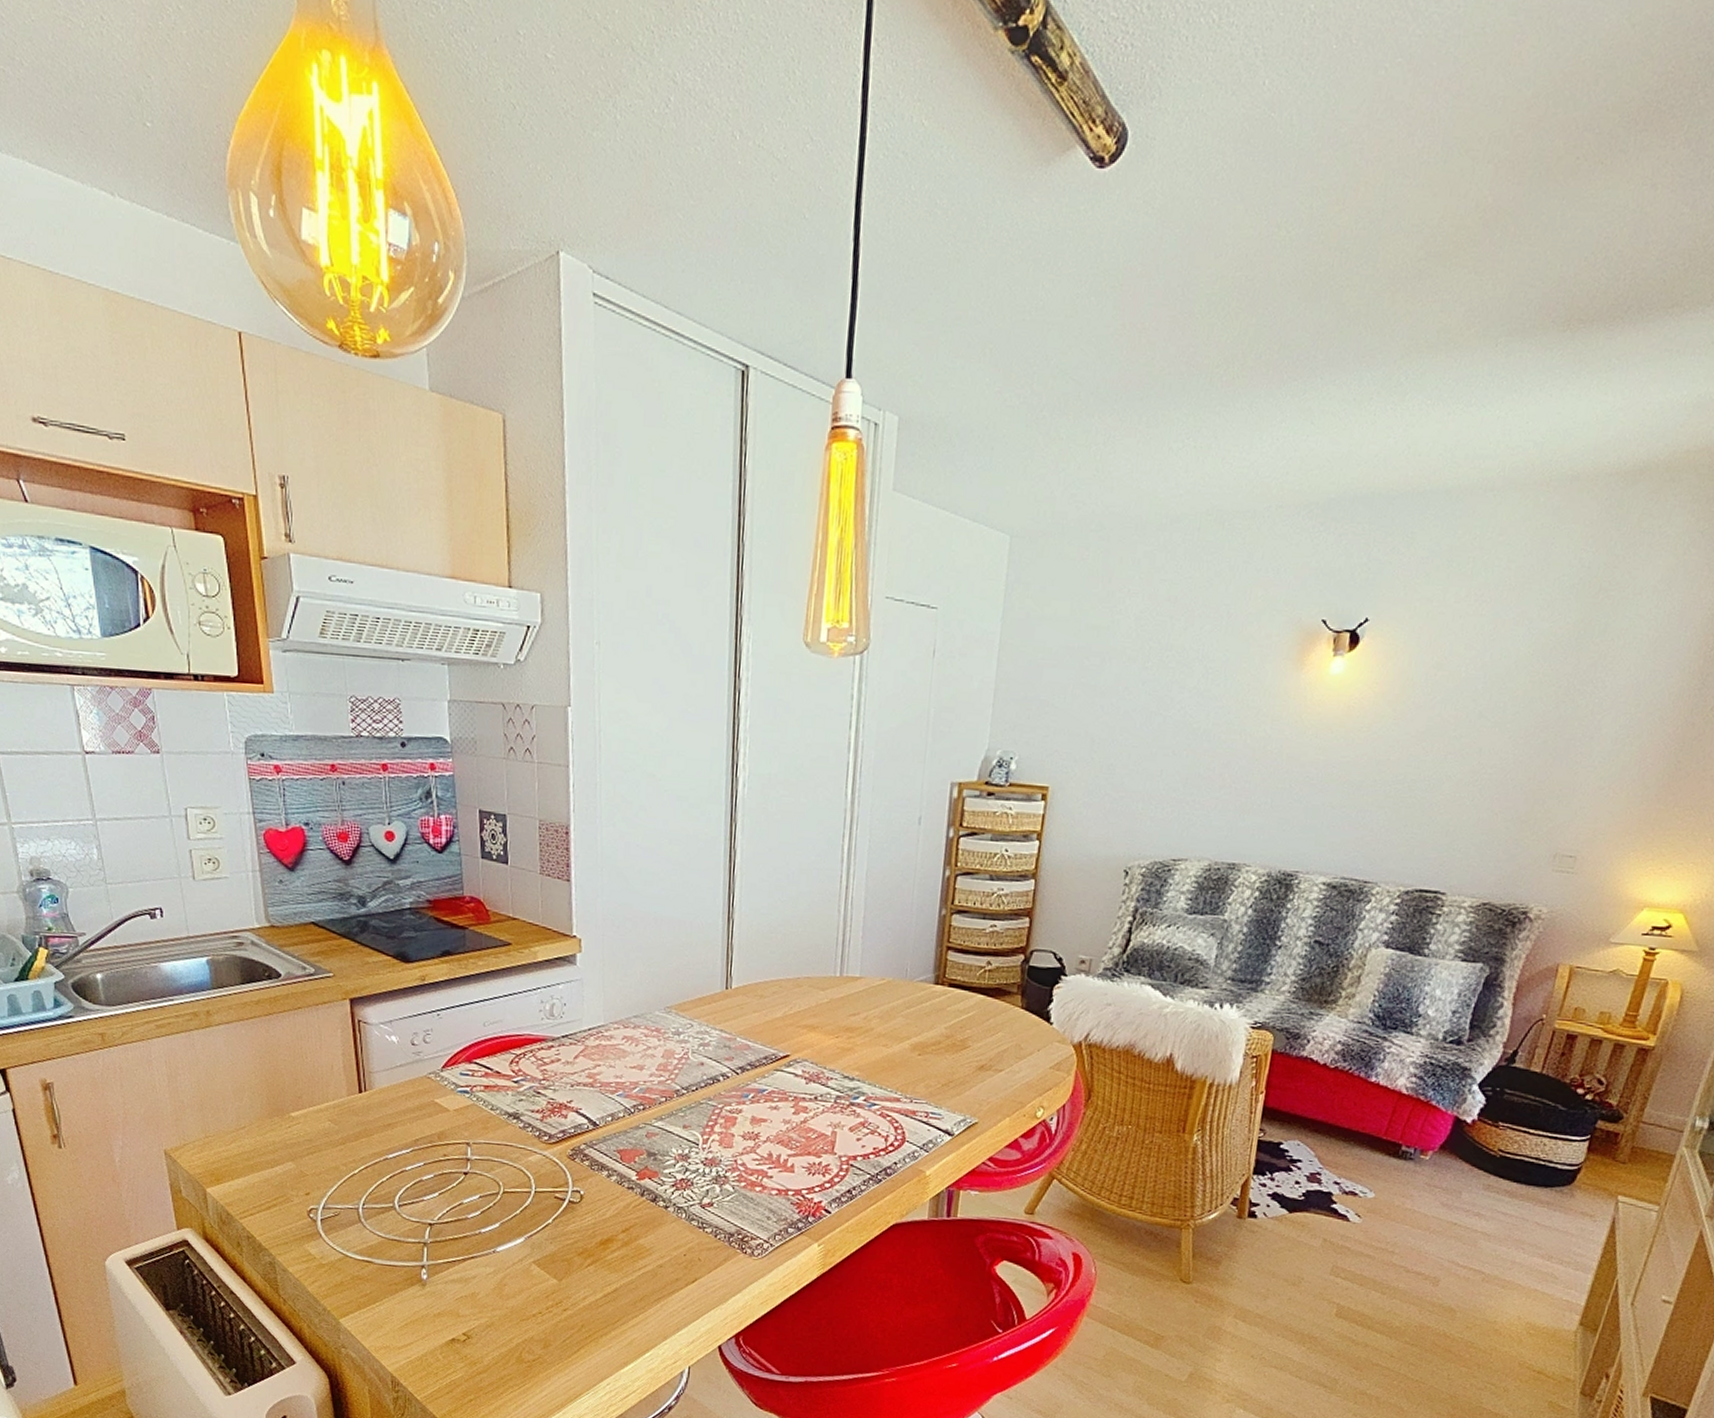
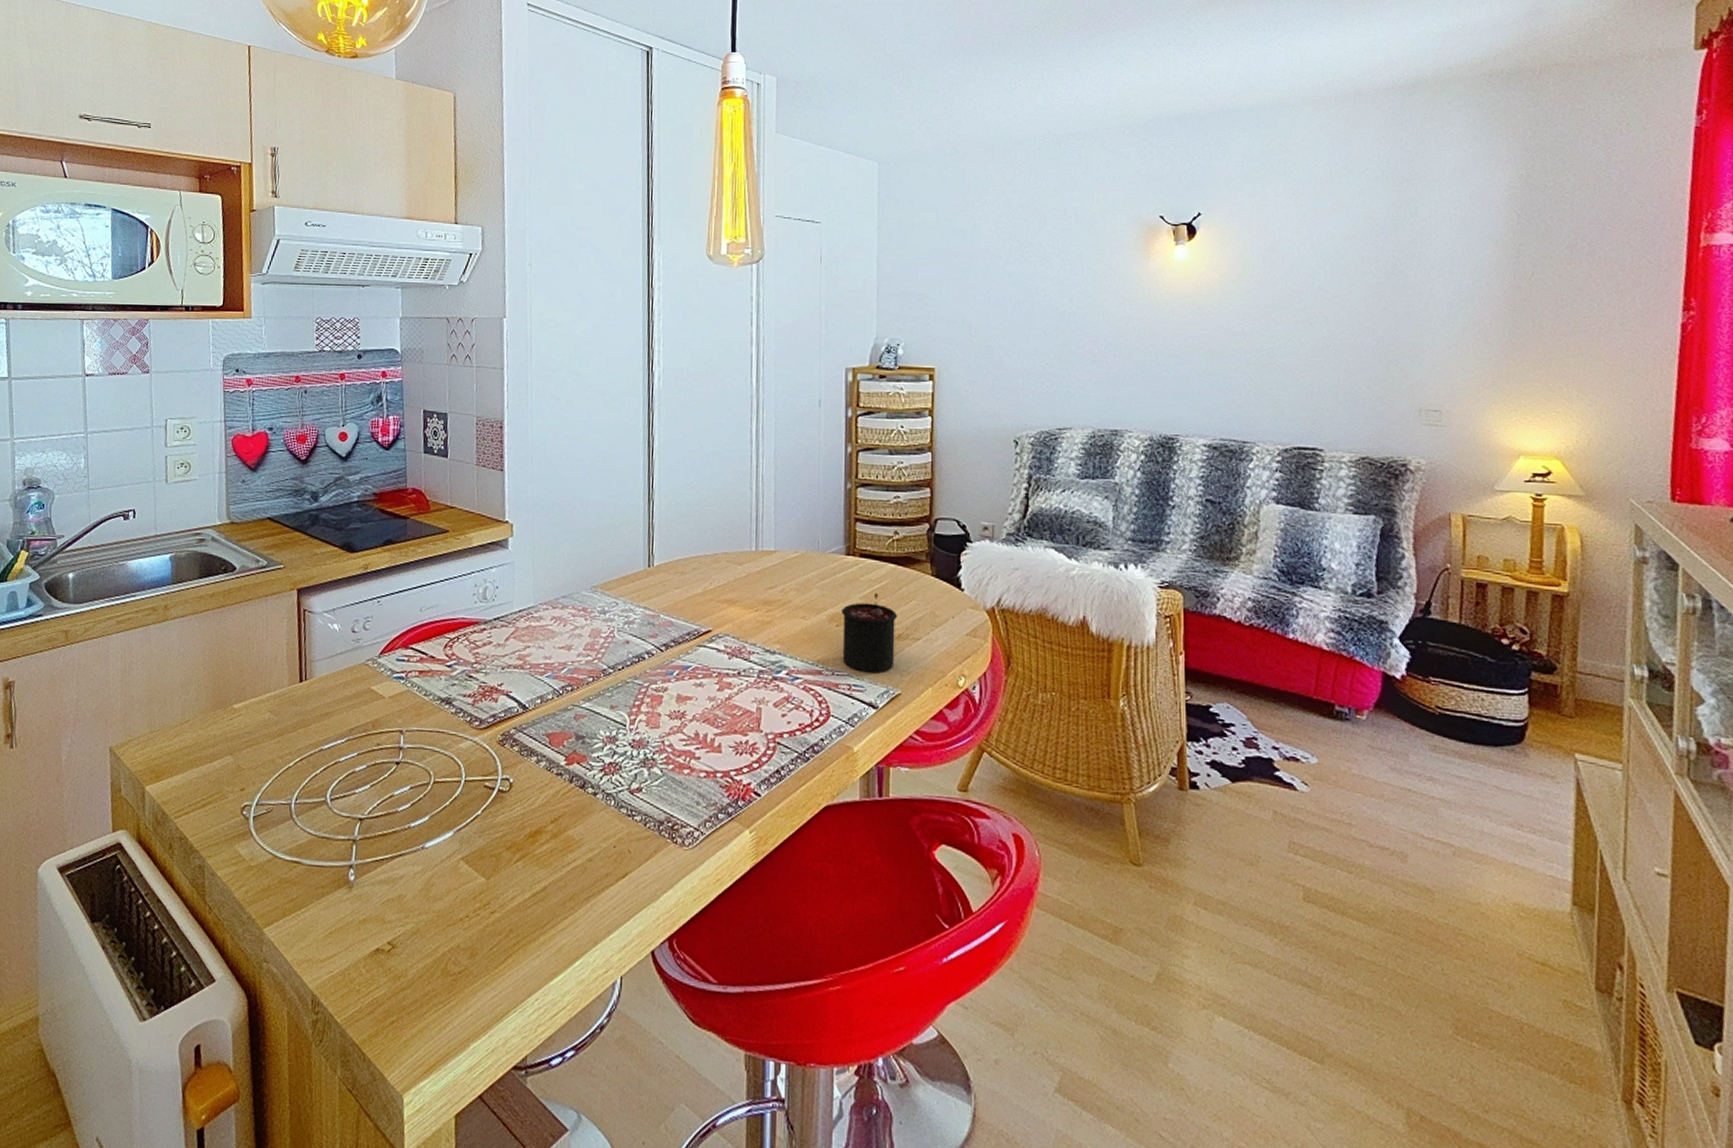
candle: none [922,1024,983,1101] -> present [841,593,898,672]

